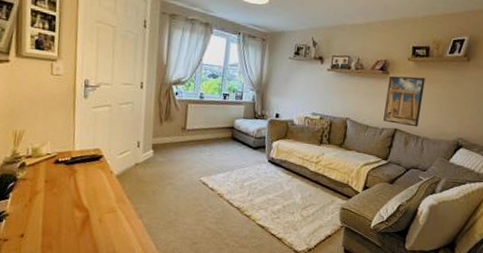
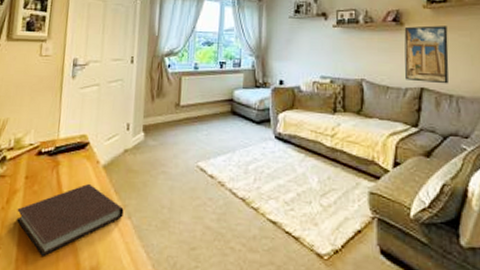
notebook: none [39,189,136,244] -> present [16,183,124,256]

